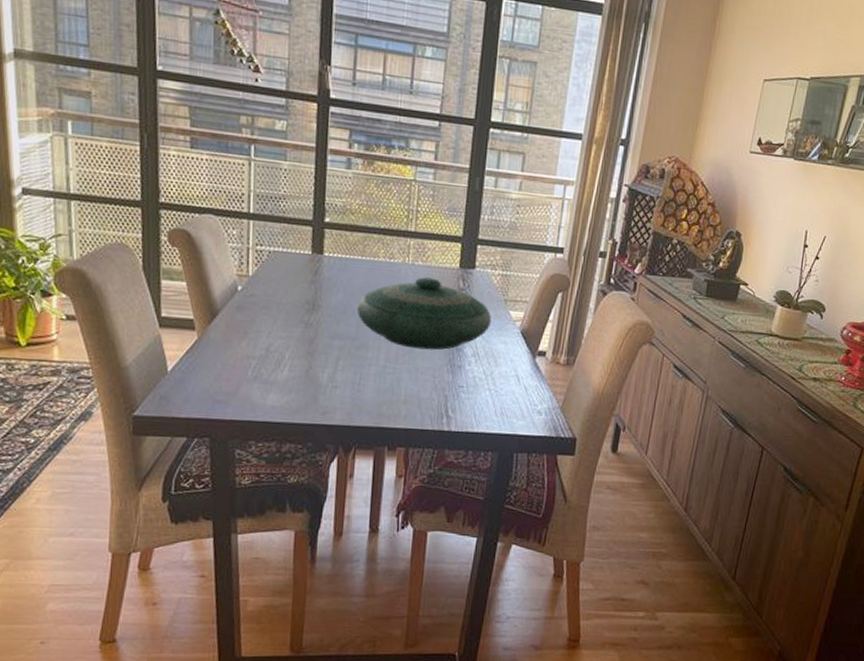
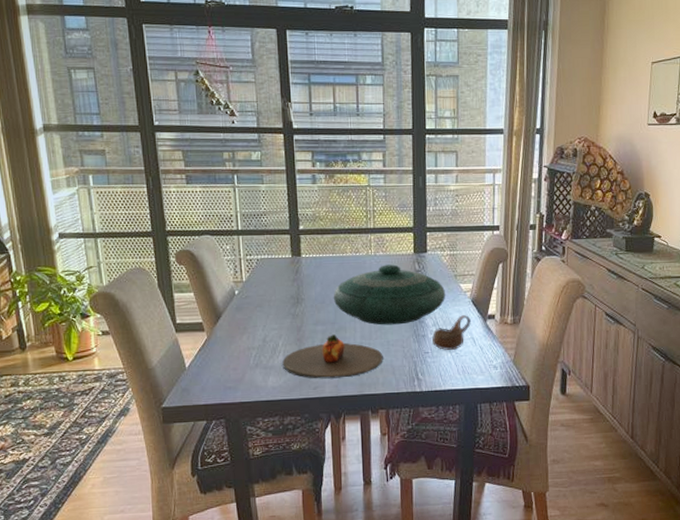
plate: none [287,352,409,405] -> present [282,334,383,379]
cup: none [469,347,518,388] -> present [432,315,471,351]

